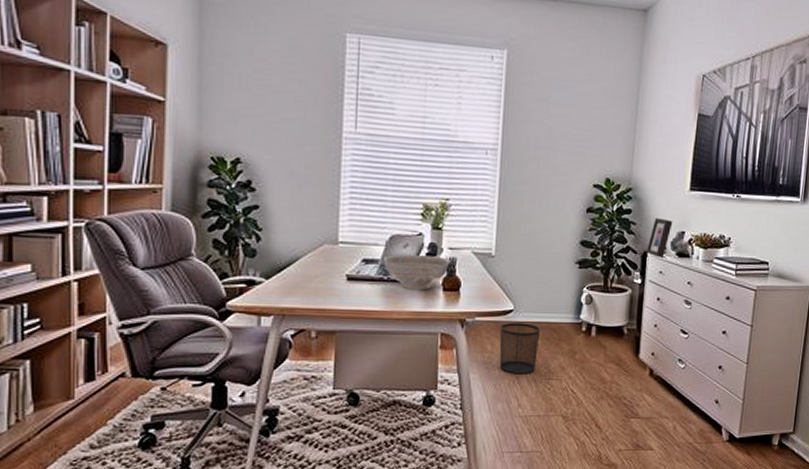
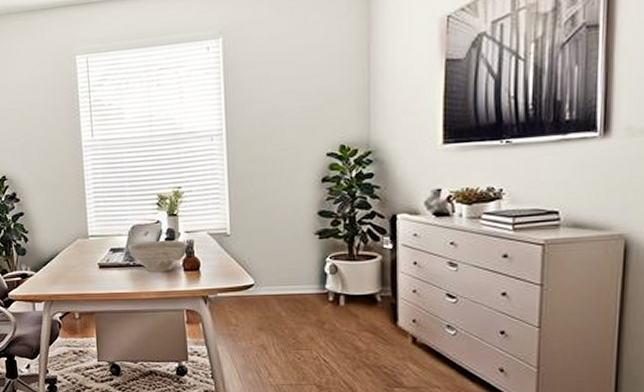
waste bin: present [499,323,541,374] -> none [243,296,285,345]
picture frame: present [646,217,673,258] -> none [395,177,425,220]

